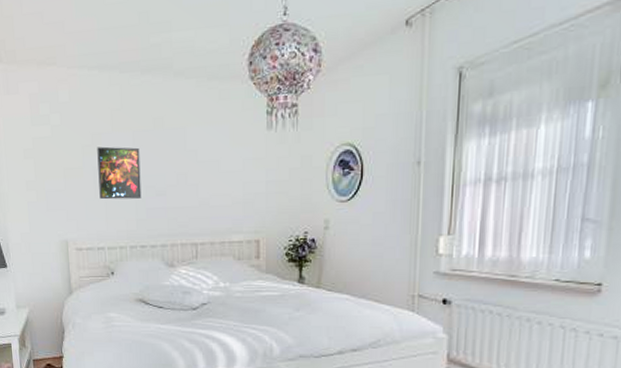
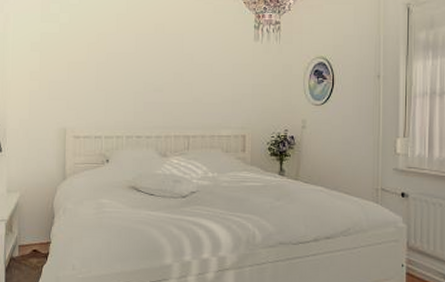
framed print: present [97,146,142,200] -> none [100,45,141,93]

